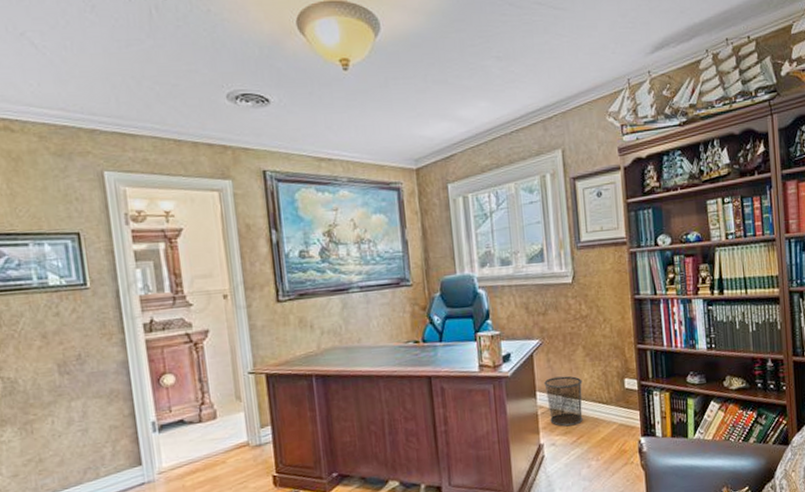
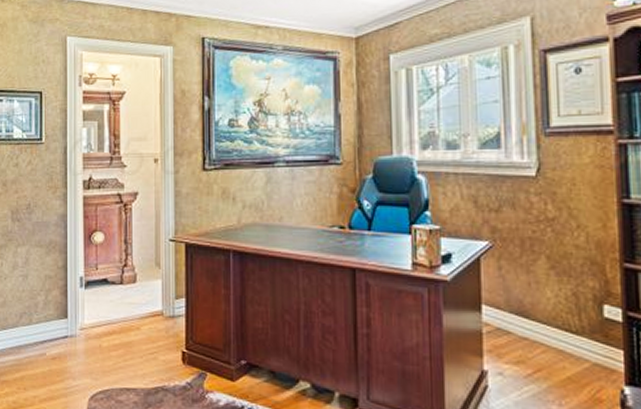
waste bin: present [544,375,583,427] -> none [493,290,544,355]

